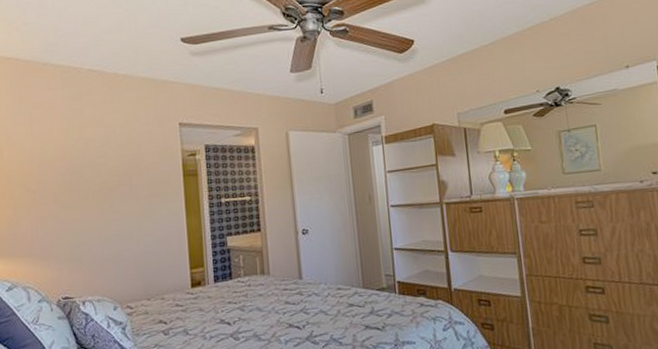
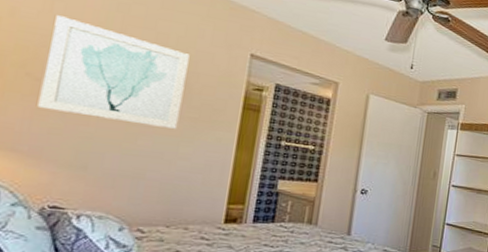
wall art: none [36,134,137,216] -> present [37,15,190,129]

